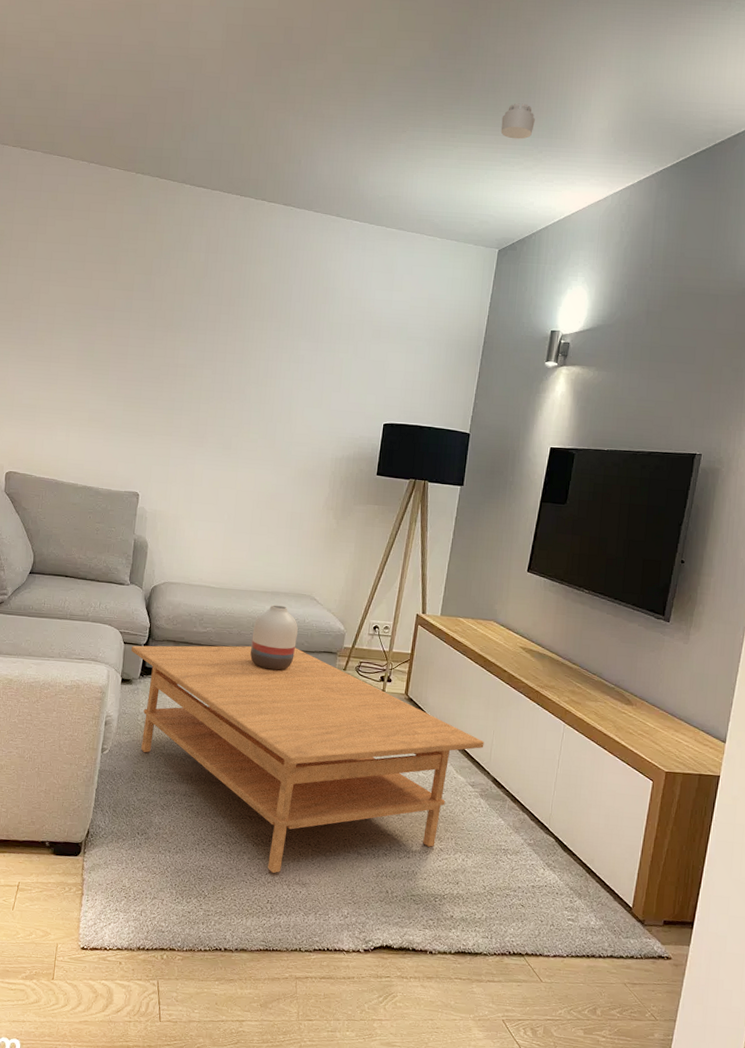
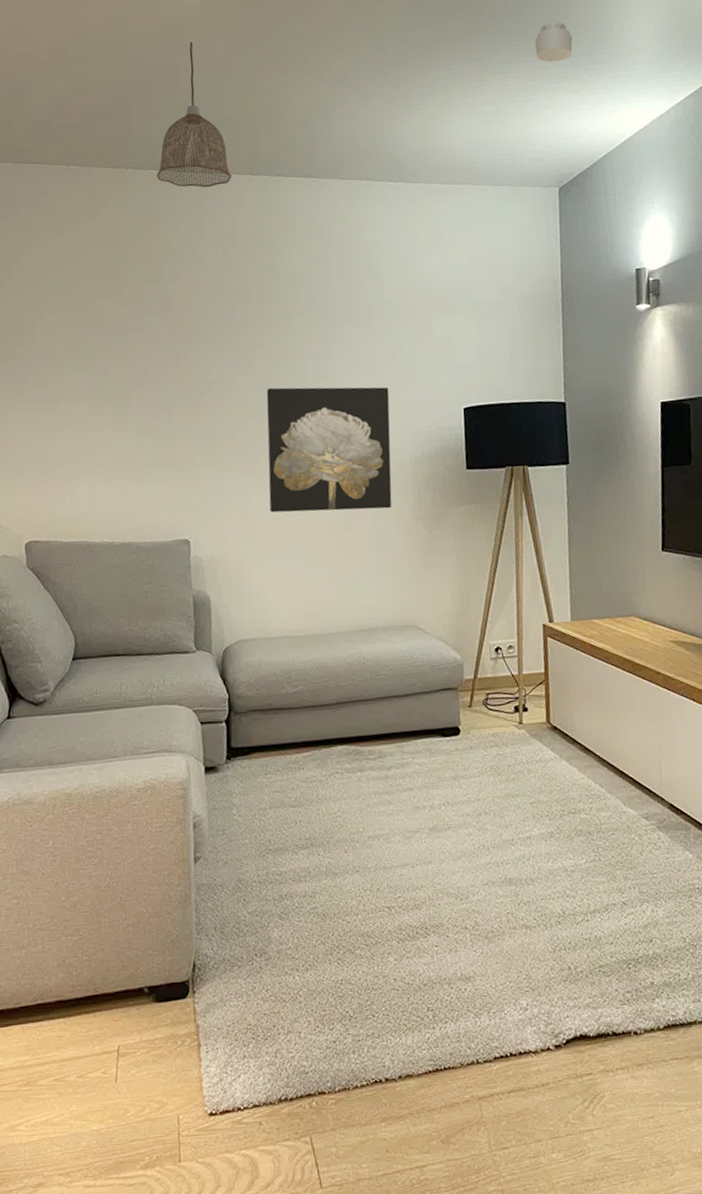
coffee table: present [131,645,484,874] -> none [211,691,651,973]
pendant lamp: none [161,72,224,201] -> present [157,42,232,188]
wall art: none [208,379,324,497] -> present [266,387,392,513]
vase: present [250,604,298,671] -> none [353,643,408,724]

